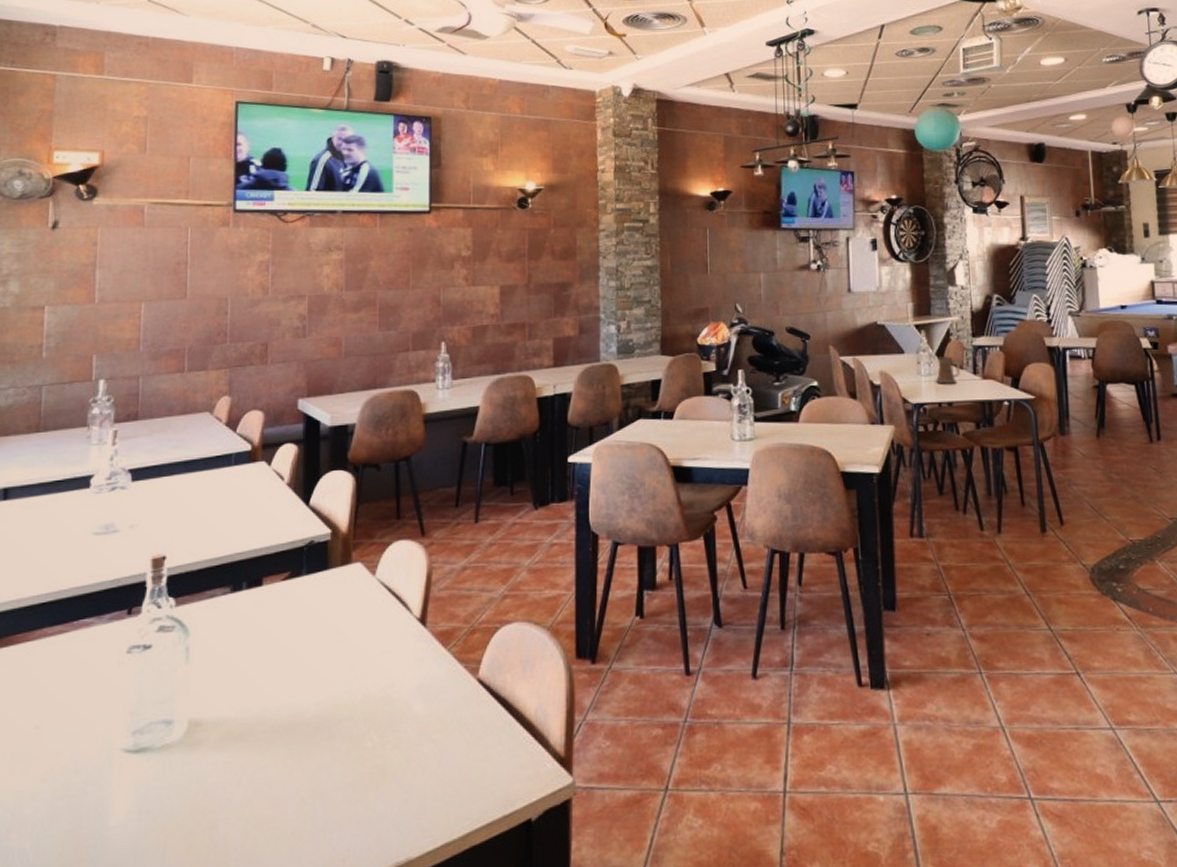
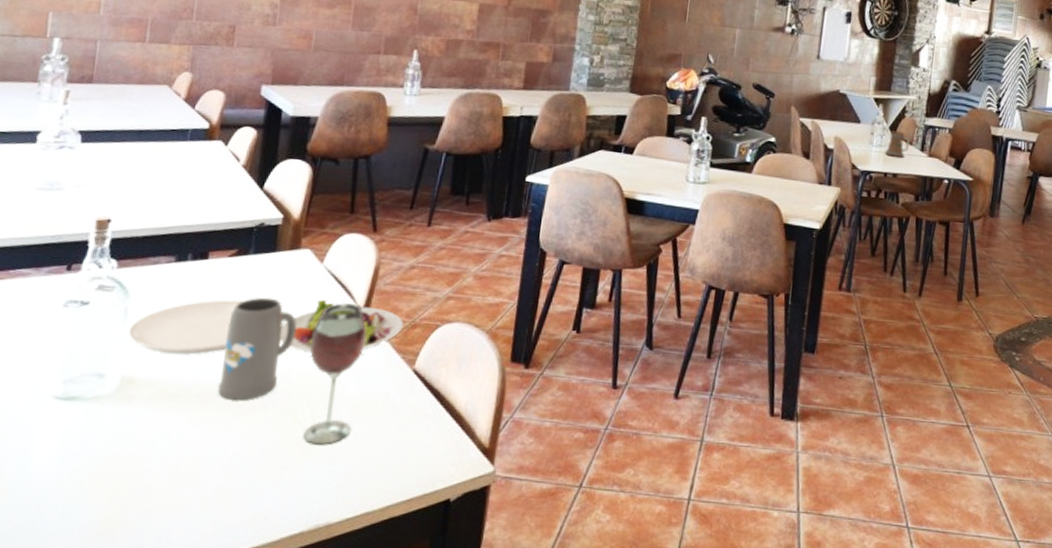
plate: none [192,626,300,691] -> present [129,300,242,354]
beer mug: none [283,618,356,734] -> present [217,297,297,401]
salad plate: none [340,615,462,672] -> present [279,300,404,352]
wineglass: none [372,615,427,773] -> present [303,303,367,445]

